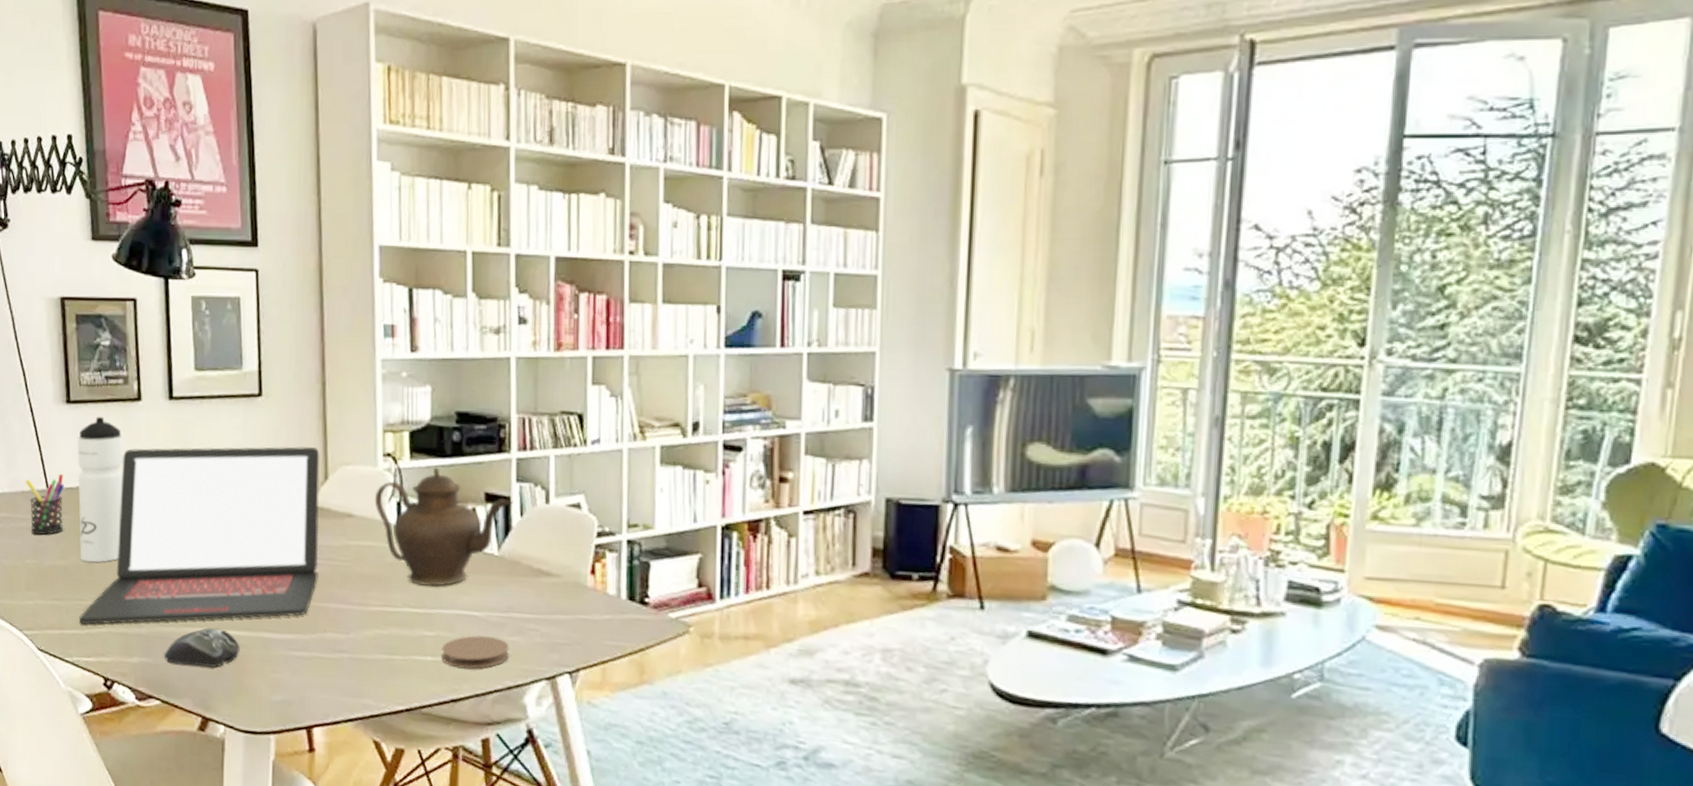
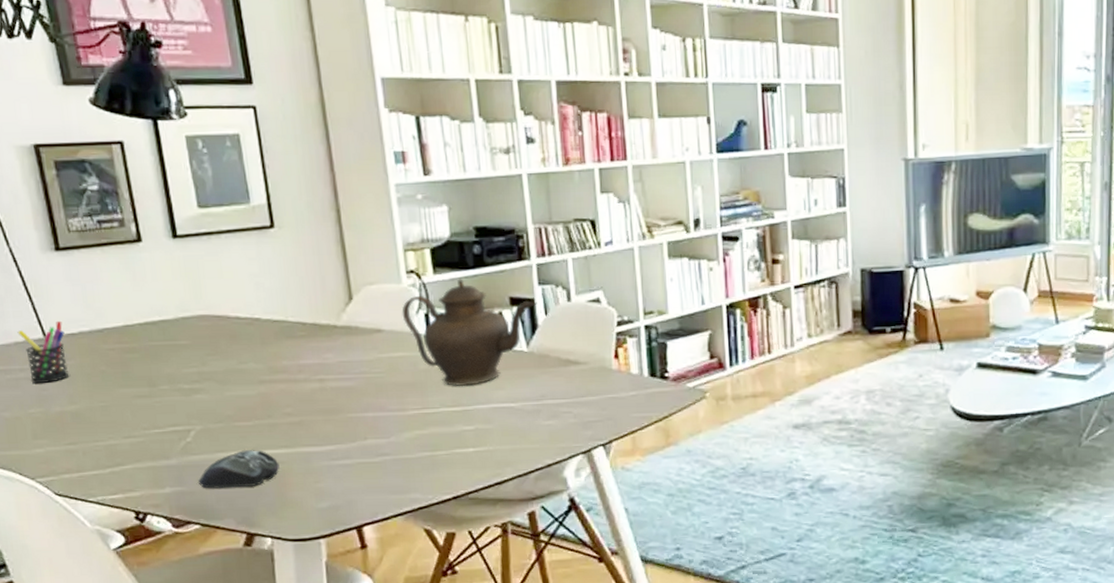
water bottle: present [77,416,123,563] -> none [73,260,137,404]
laptop: present [79,446,320,625] -> none [99,271,353,464]
coaster: present [441,635,509,669] -> none [482,423,546,455]

